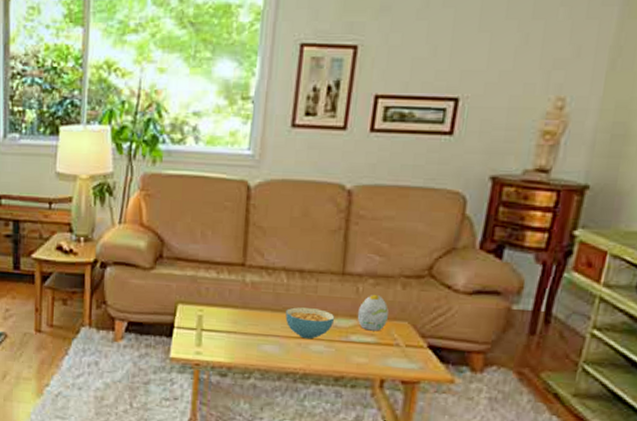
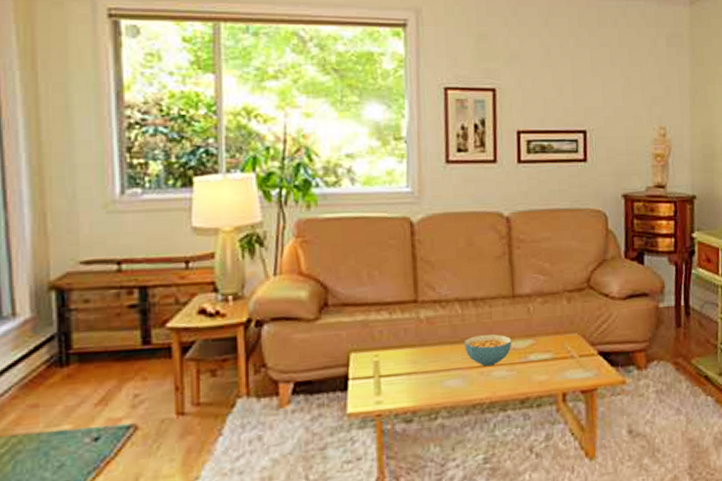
decorative egg: present [357,294,389,331] -> none [532,311,561,348]

